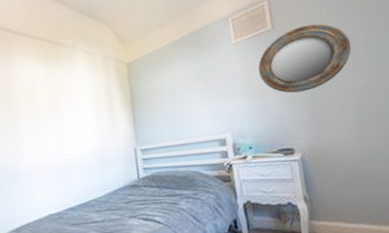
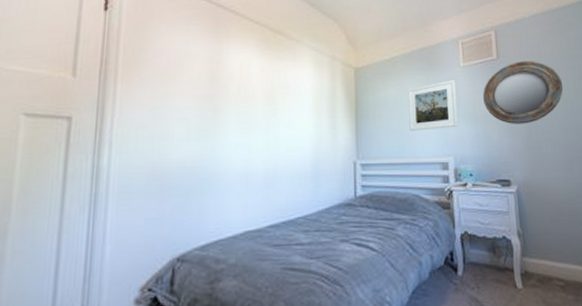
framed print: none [179,59,234,114] -> present [408,80,458,131]

